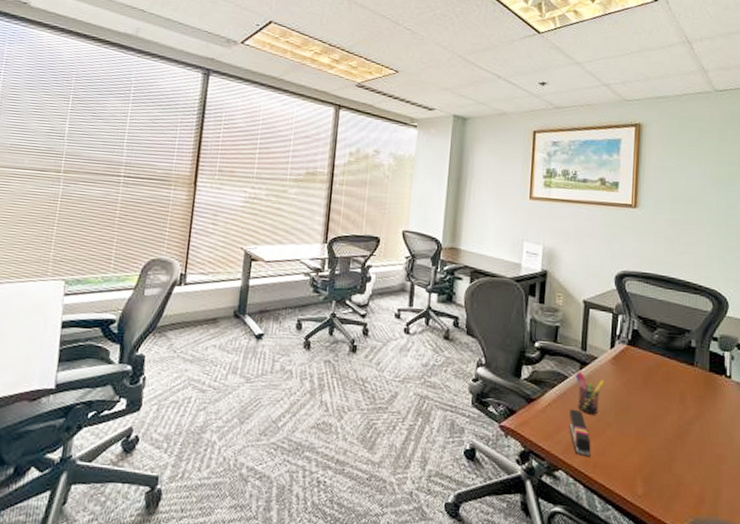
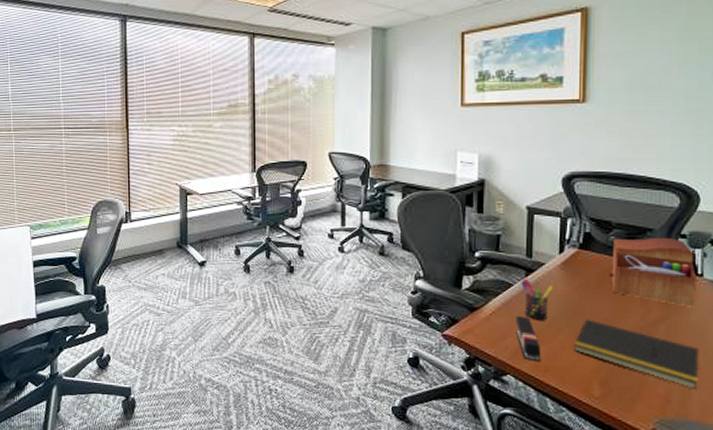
notepad: none [621,415,728,488] -> present [574,319,699,389]
sewing box: none [652,337,726,407] -> present [608,237,697,307]

